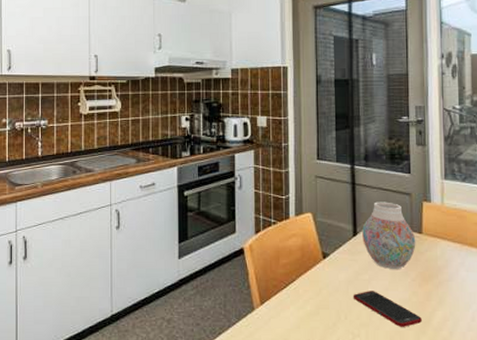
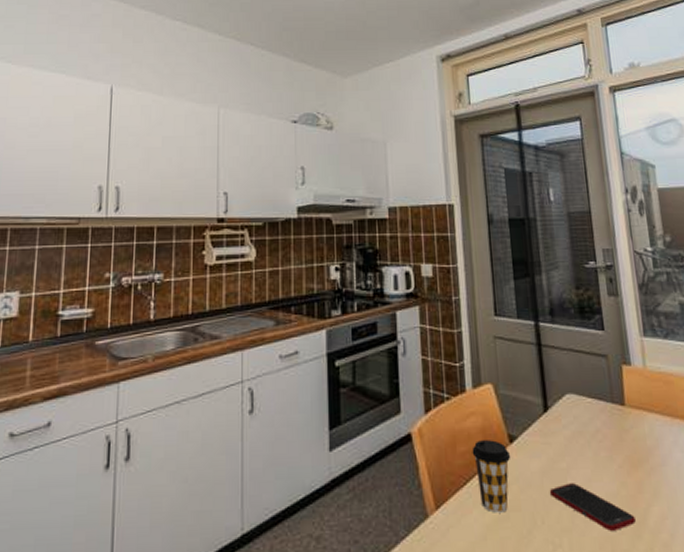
coffee cup: none [292,256,324,310] -> present [472,440,511,513]
vase: present [362,202,416,269] -> none [554,366,619,453]

